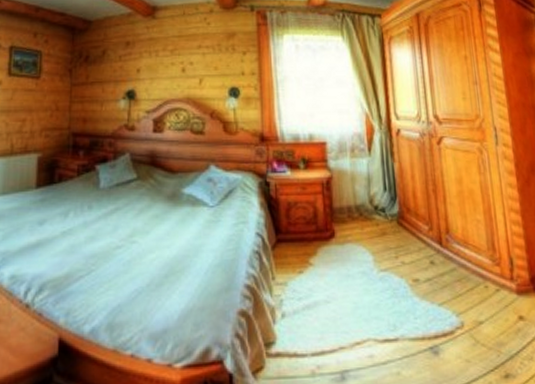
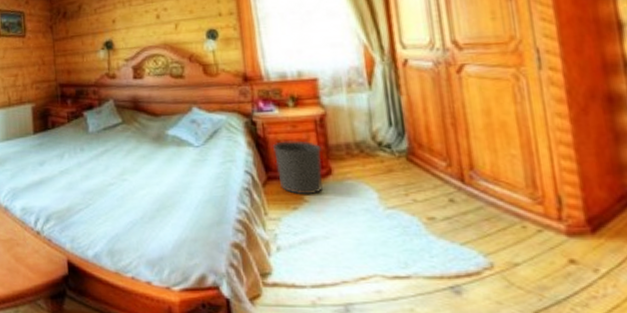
waste bin: none [284,202,327,258] -> present [273,140,324,195]

